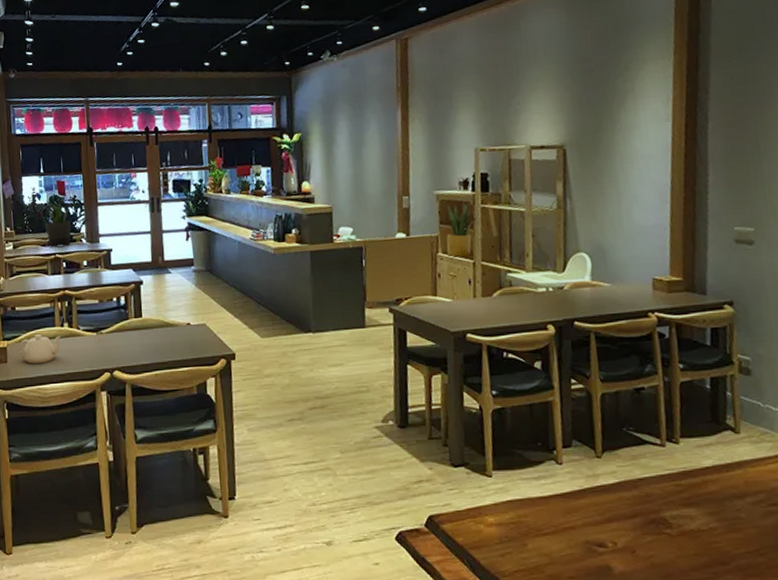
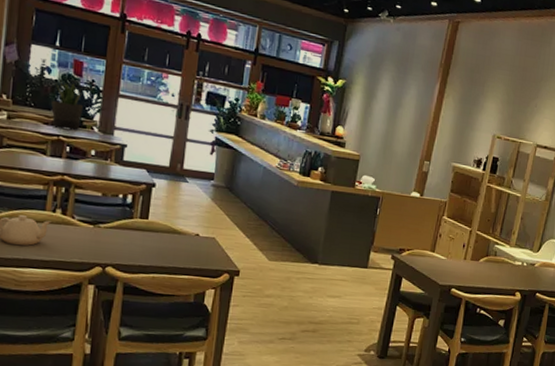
planter: present [446,202,474,258] -> none [451,177,479,225]

